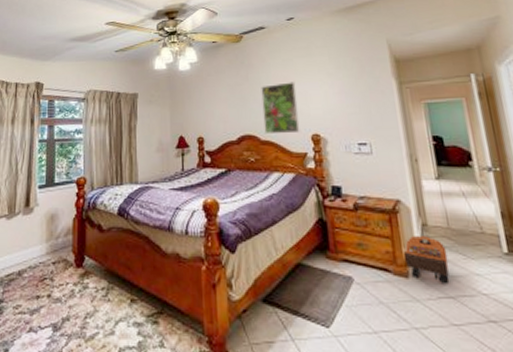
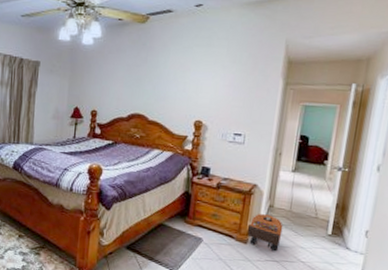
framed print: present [261,82,300,134] -> none [153,69,191,118]

